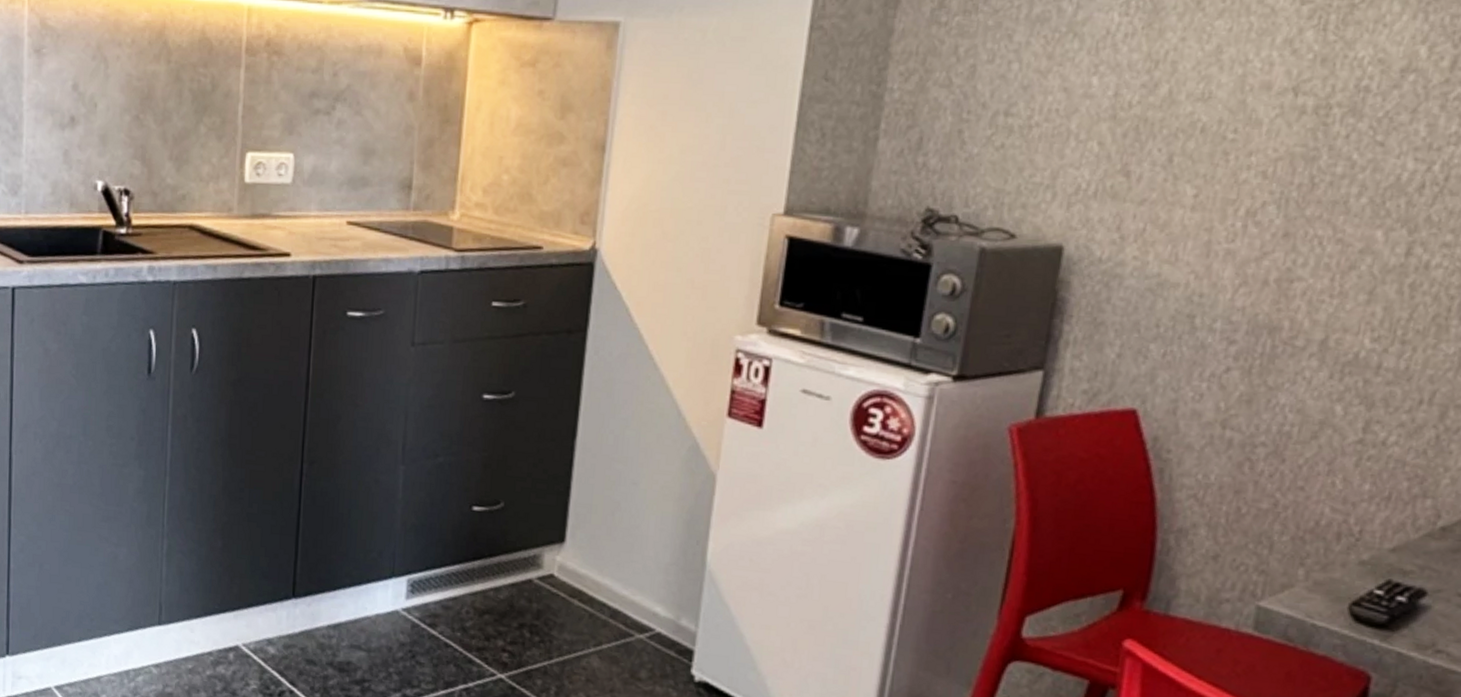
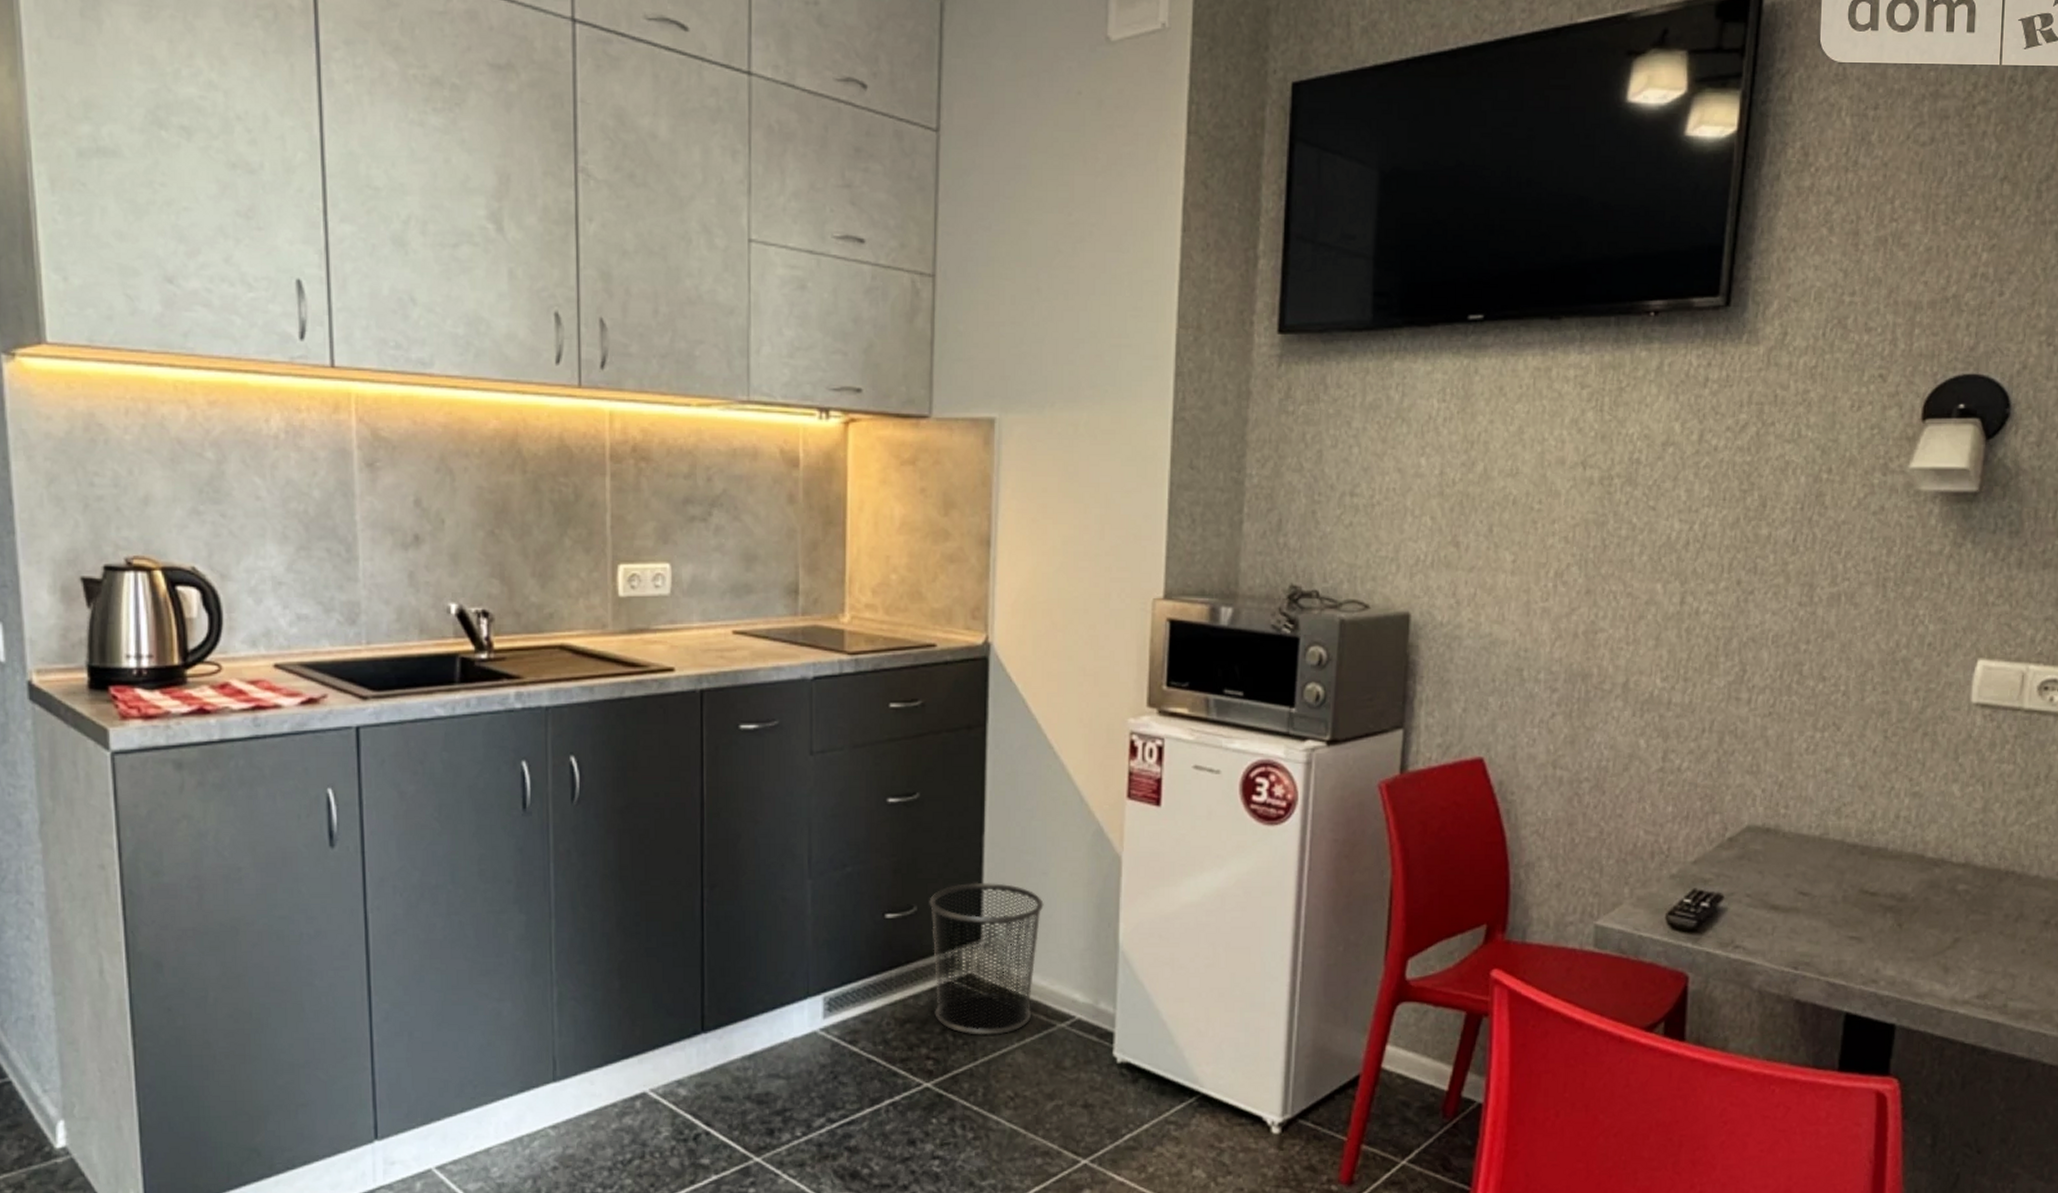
waste bin: none [513,484,632,638] -> present [929,882,1044,1035]

